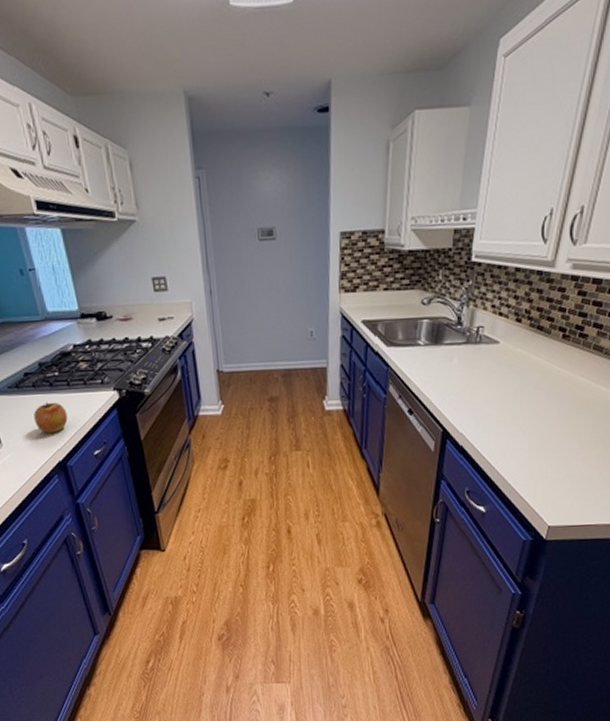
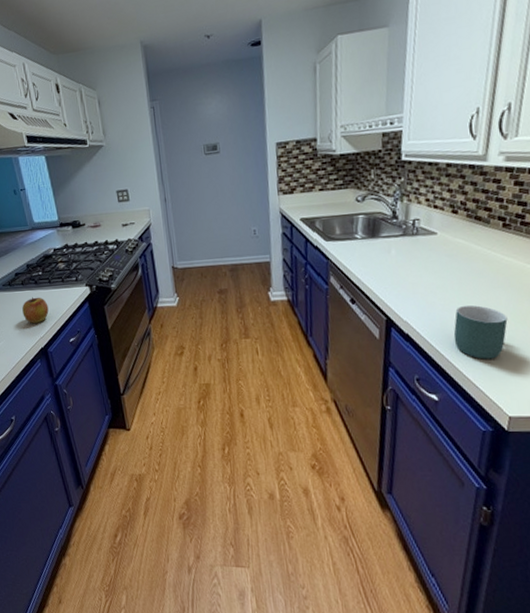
mug: none [505,417,557,472] -> present [453,305,508,360]

